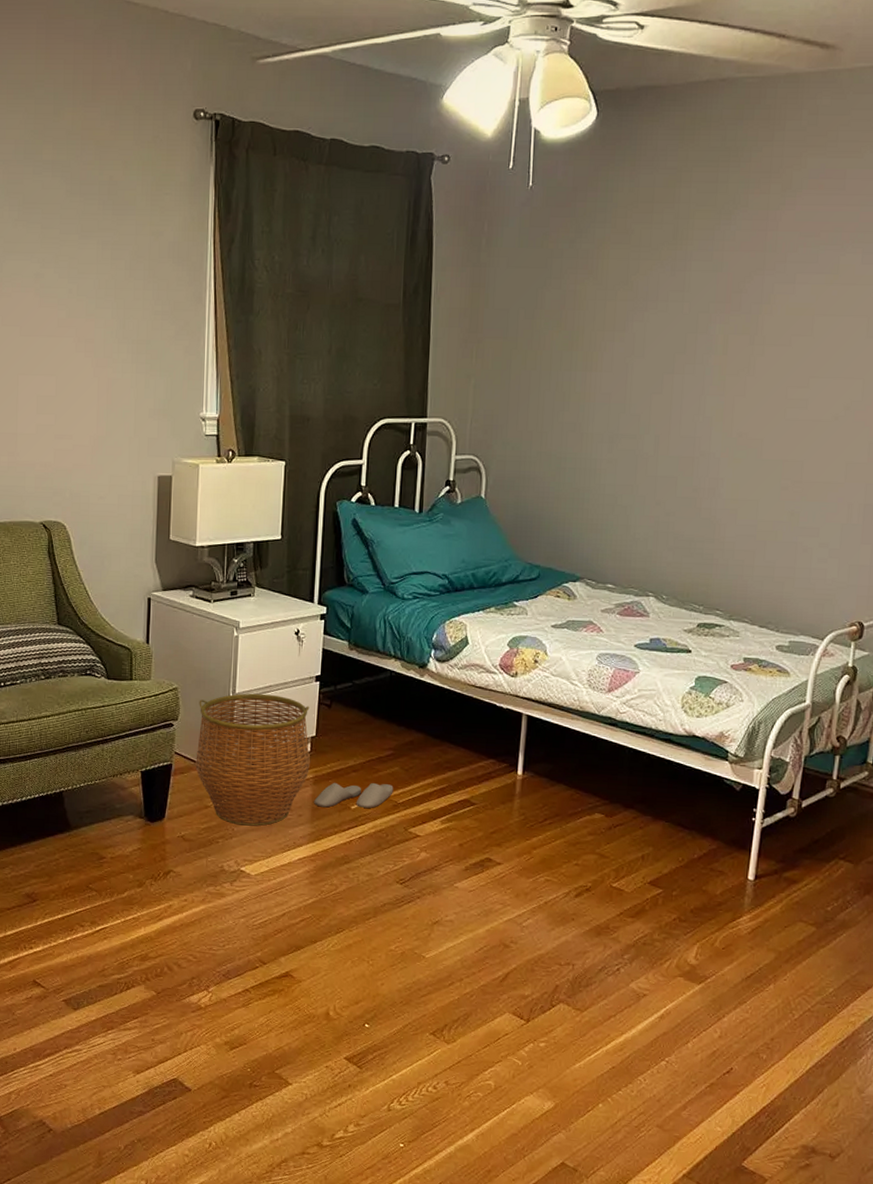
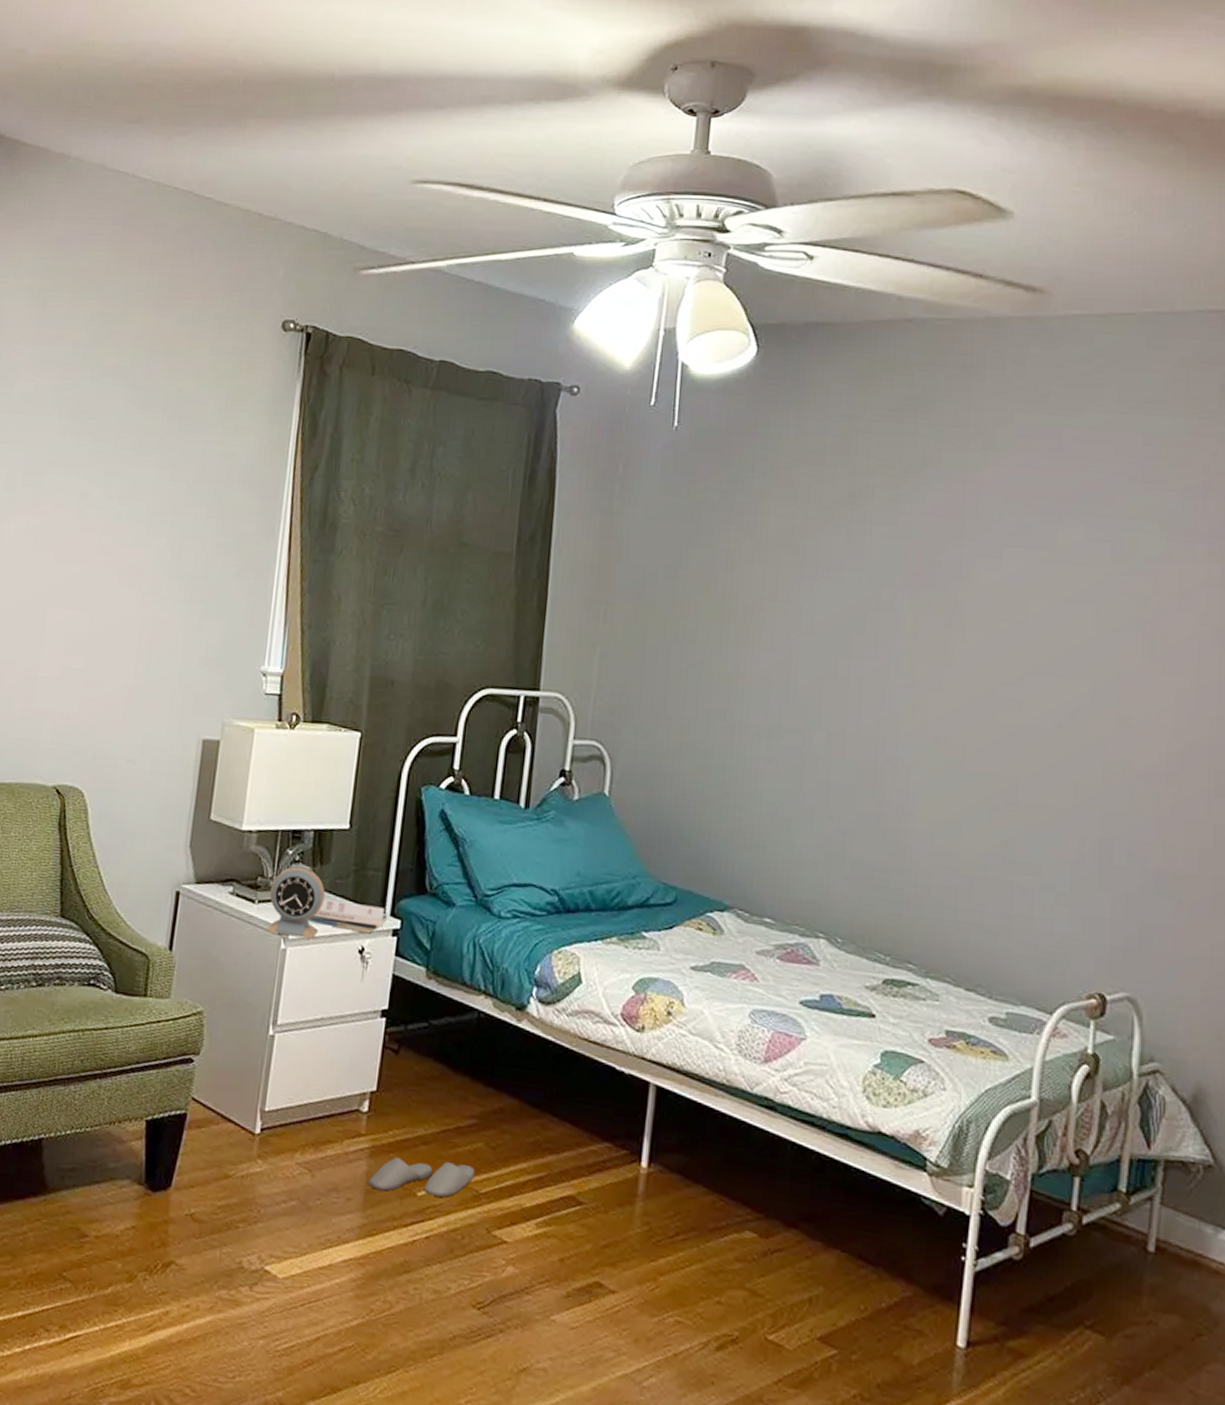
basket: present [195,693,311,826] -> none [216,1025,371,1209]
alarm clock: none [222,569,266,627] -> present [266,863,325,939]
books: none [253,595,316,619] -> present [307,898,388,934]

